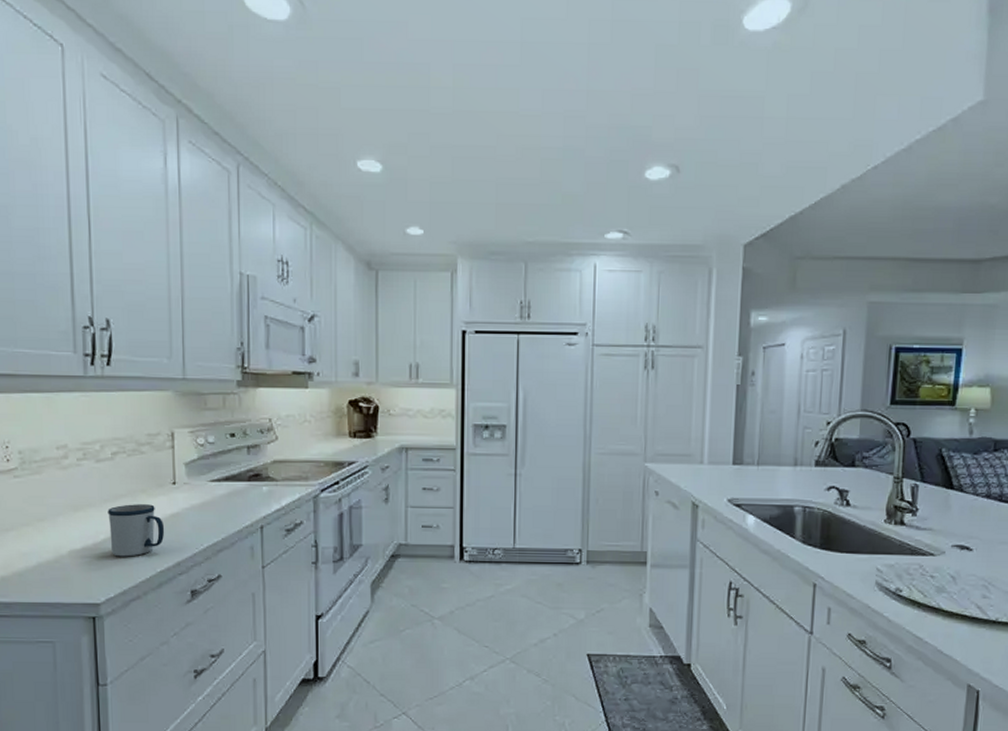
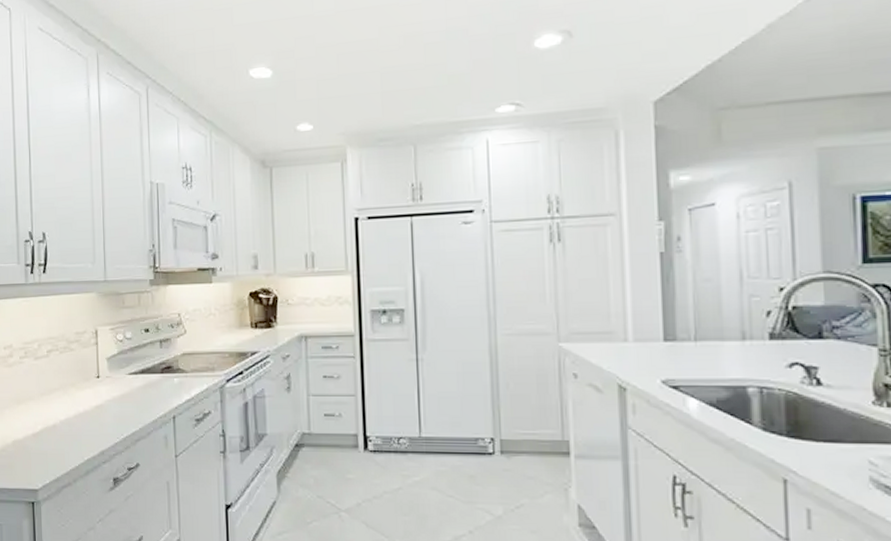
mug: present [108,504,165,557] -> none [44,397,91,446]

